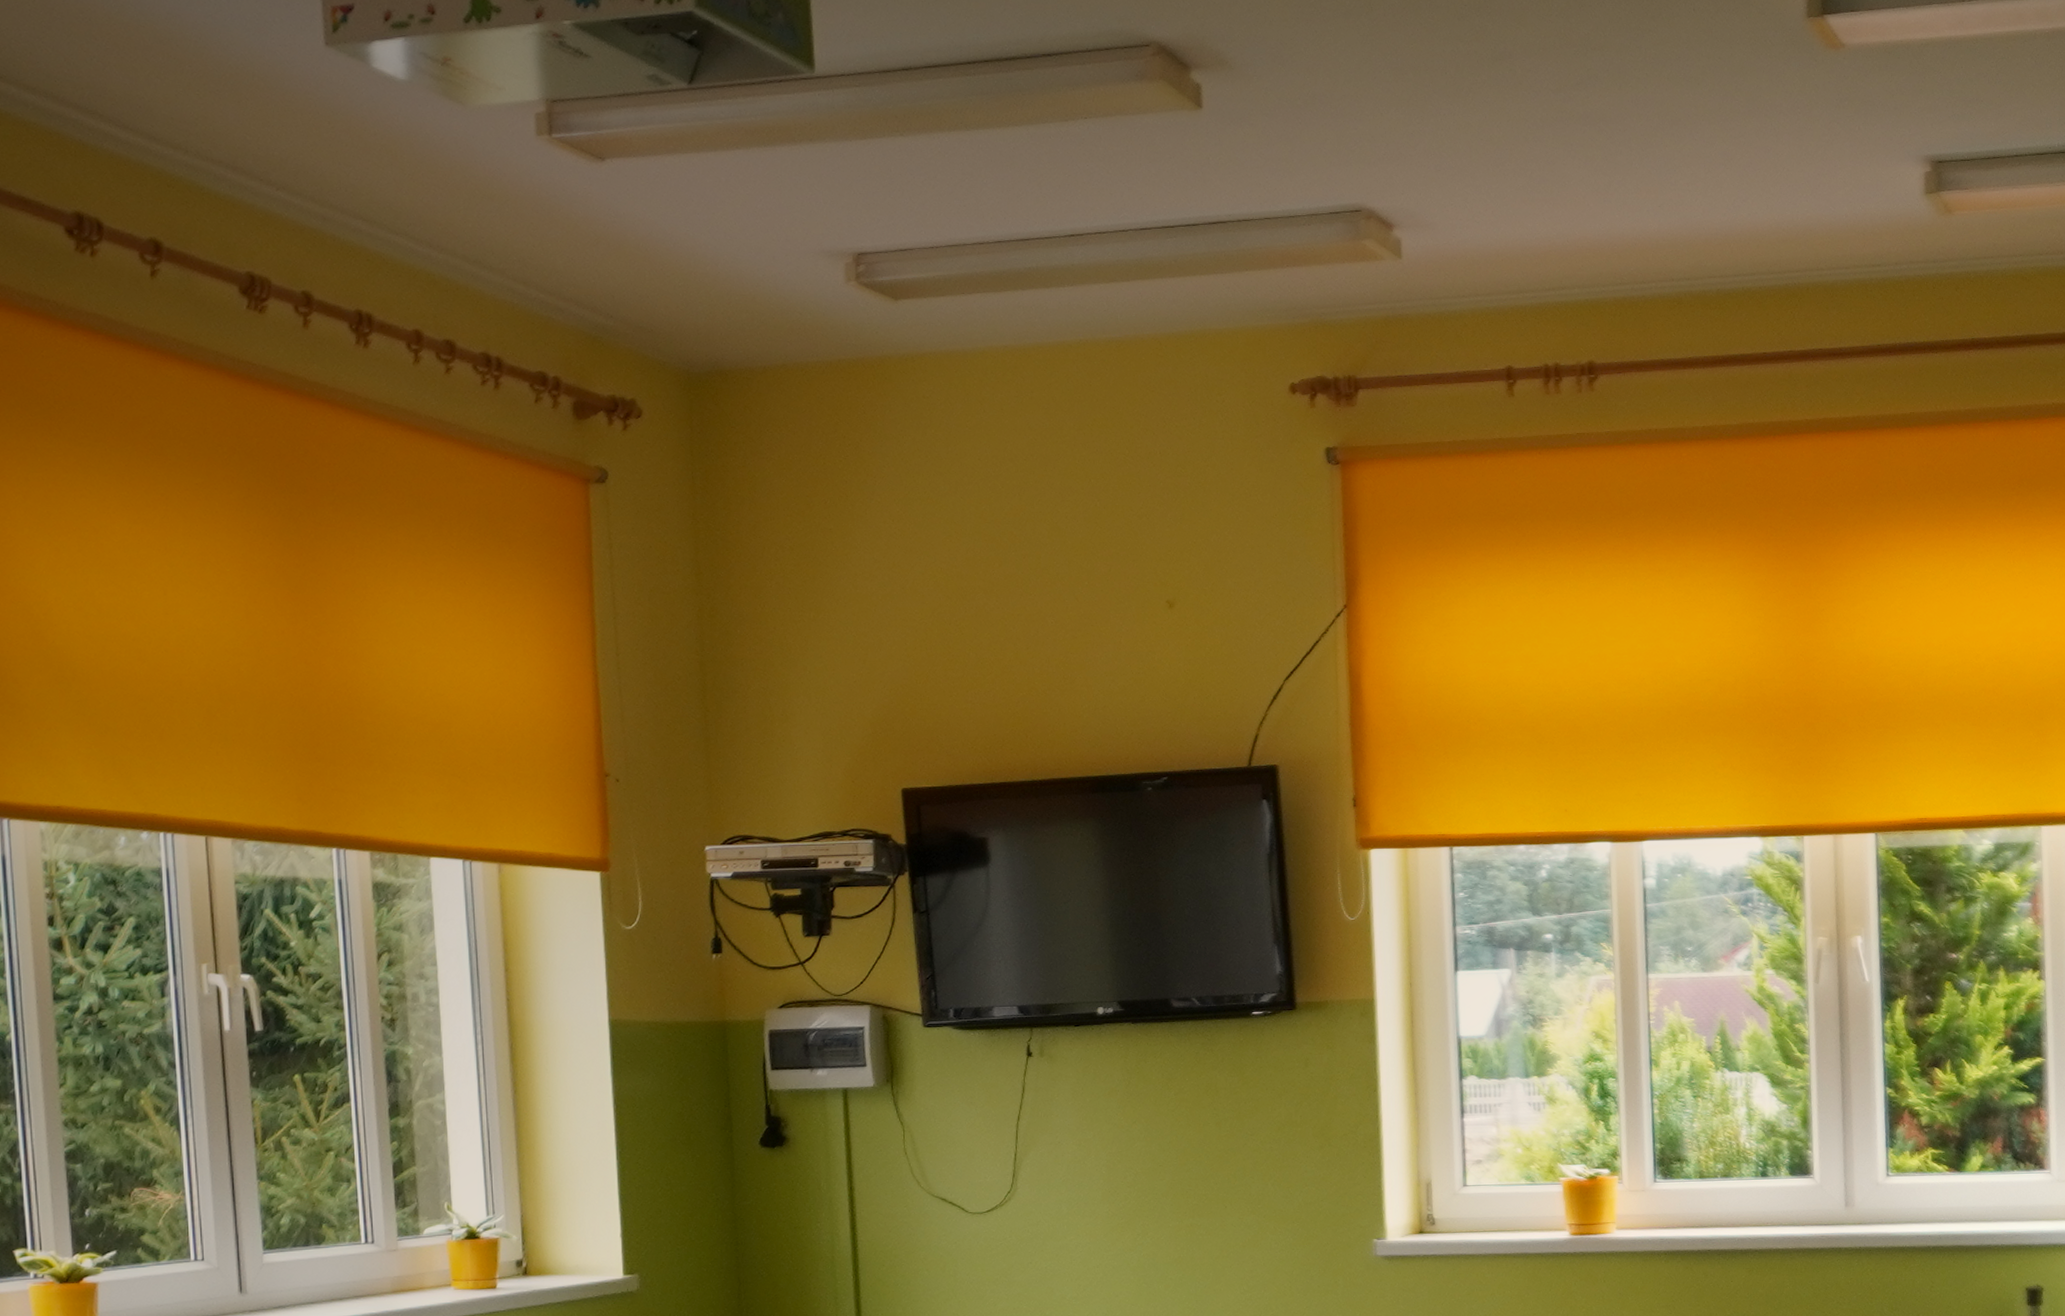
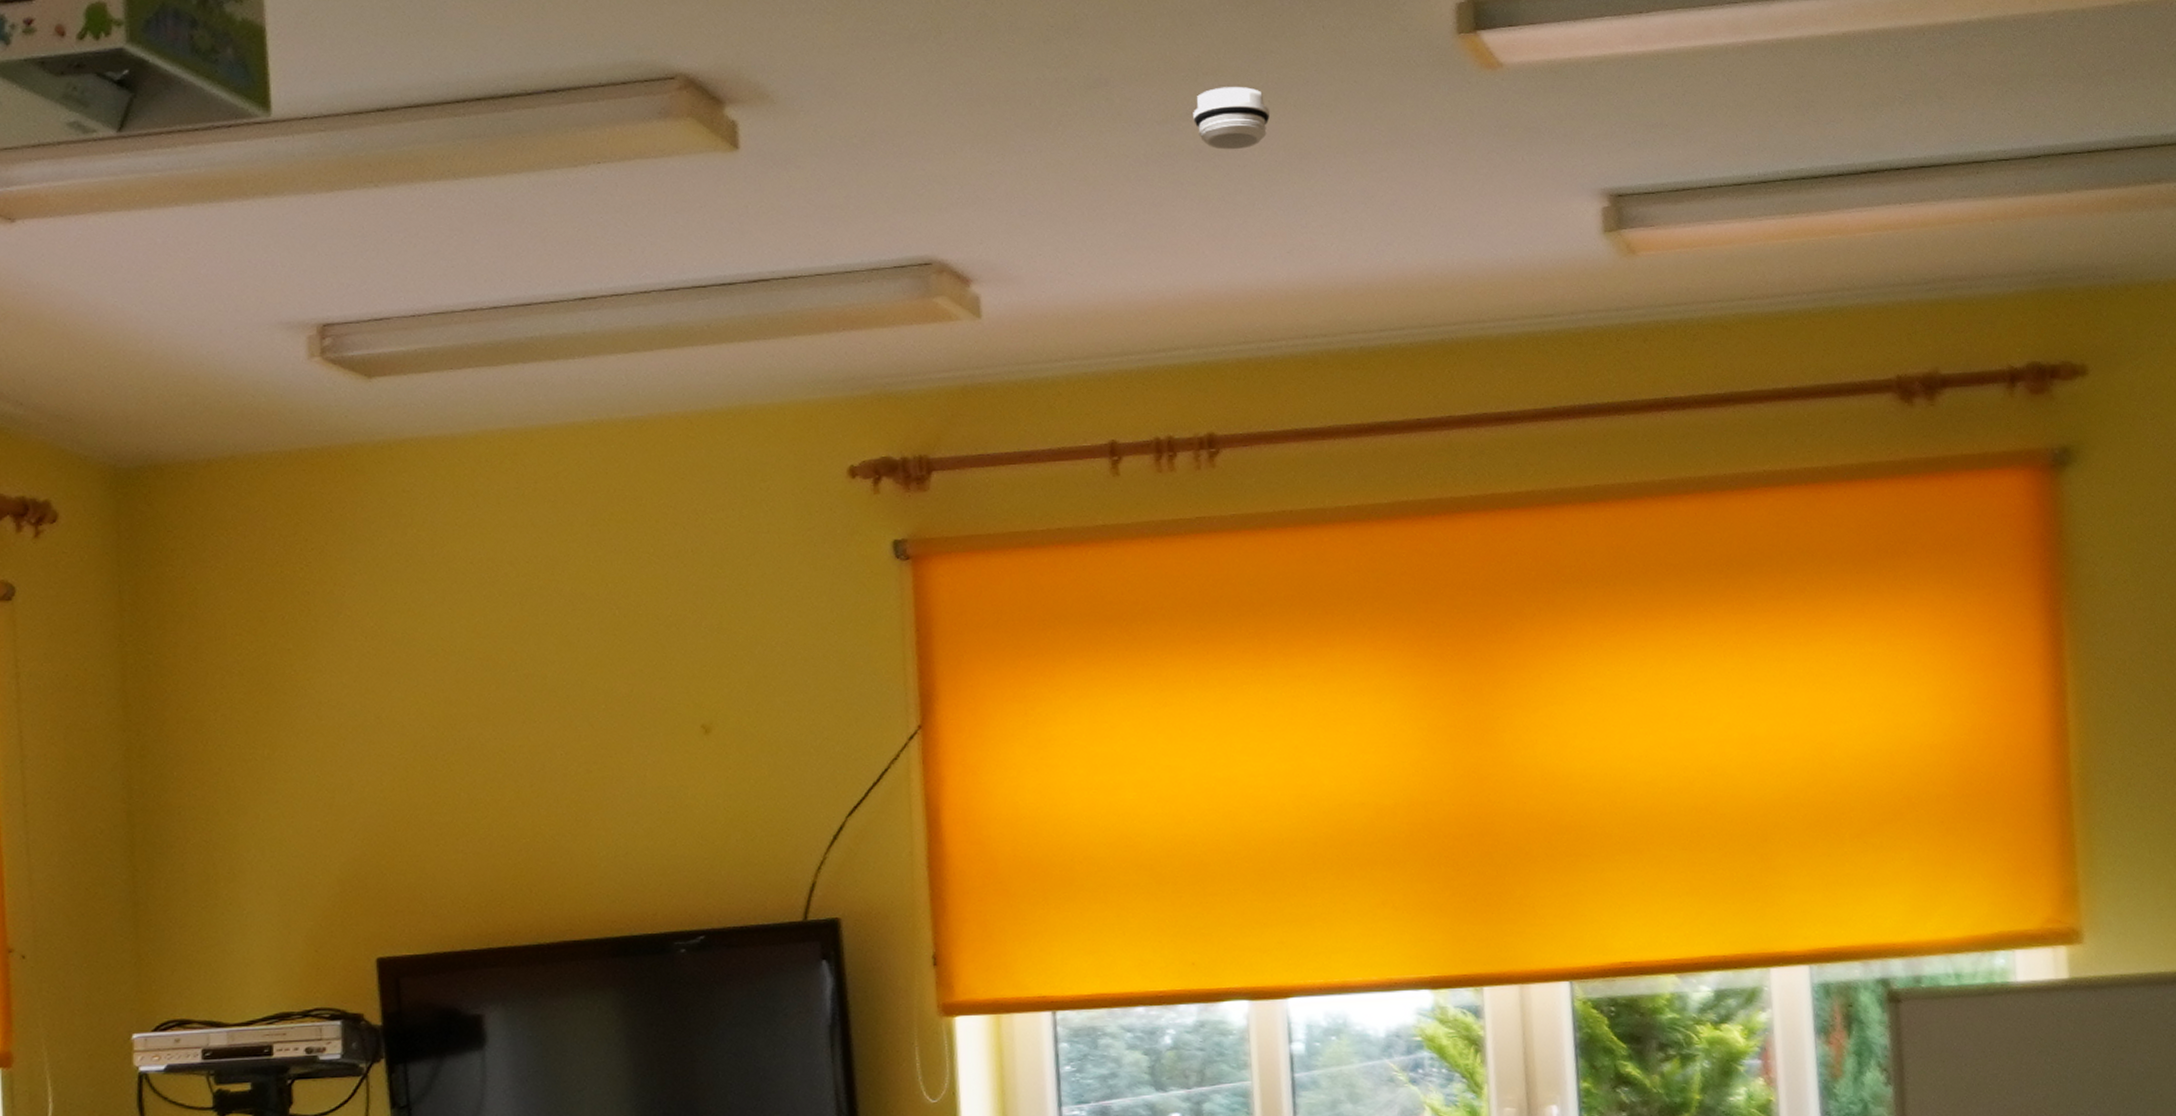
smoke detector: none [1582,61,1648,116] -> present [1193,87,1271,150]

